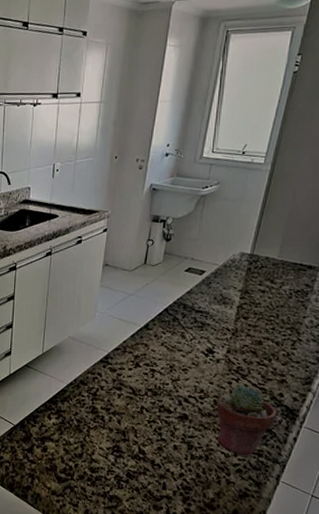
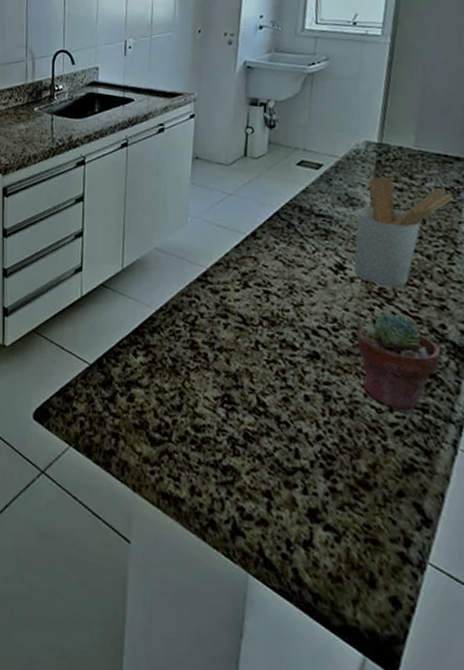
utensil holder: none [221,281,302,366] -> present [354,176,453,287]

